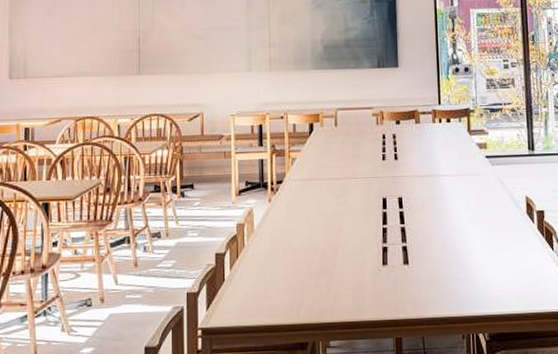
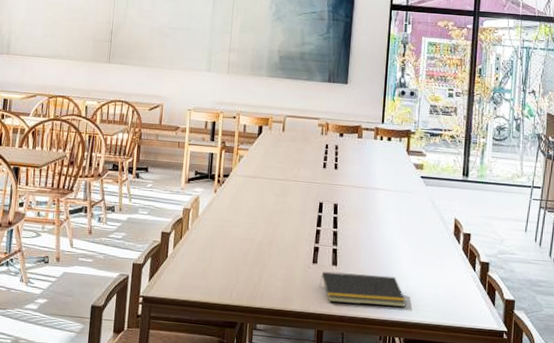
notepad: none [392,267,486,306] -> present [319,271,406,307]

